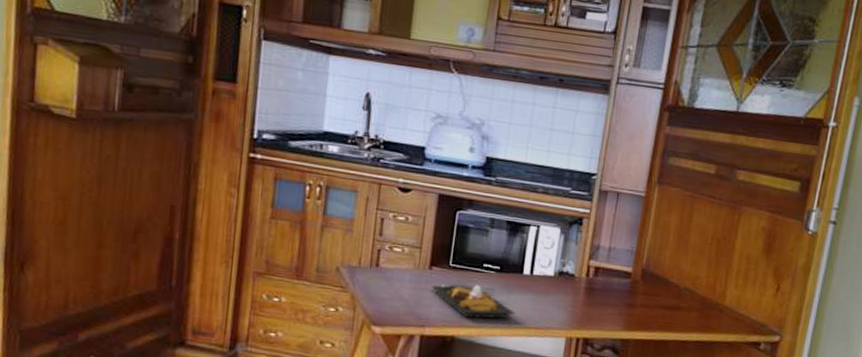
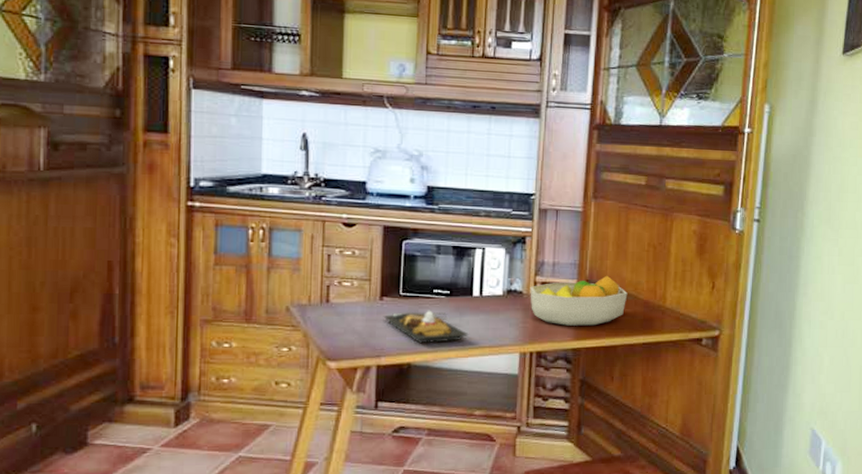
fruit bowl: none [581,266,685,318] -> present [530,275,628,326]

